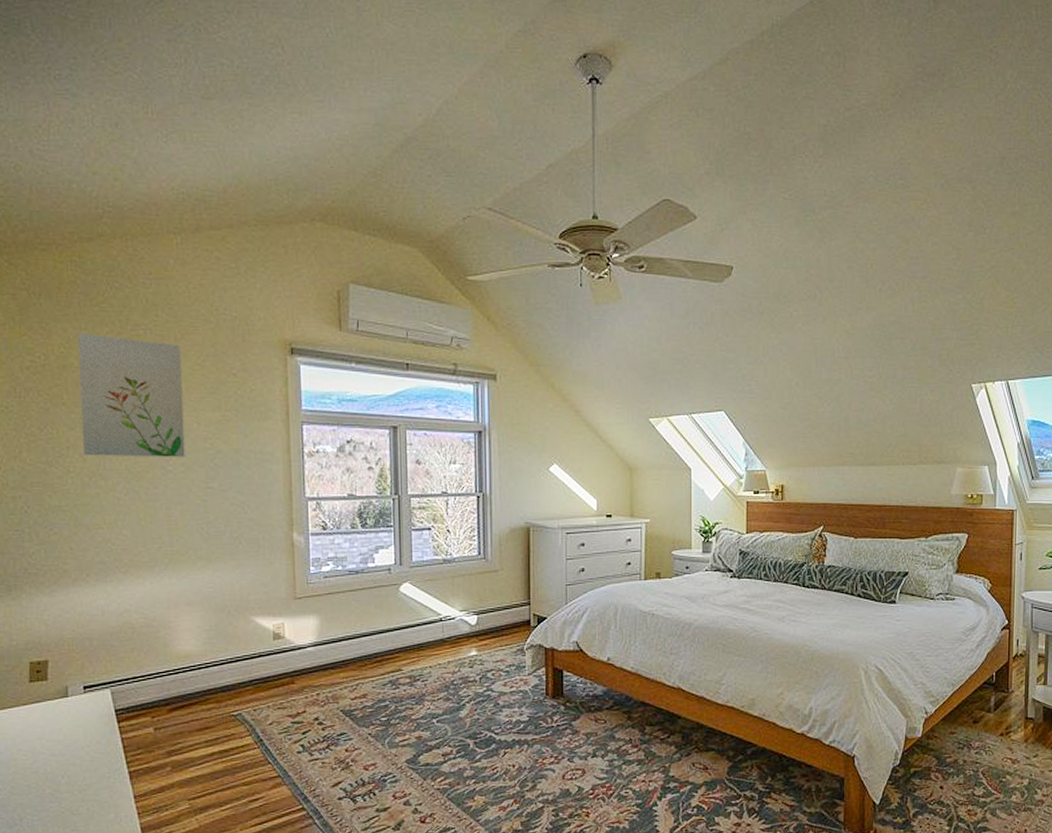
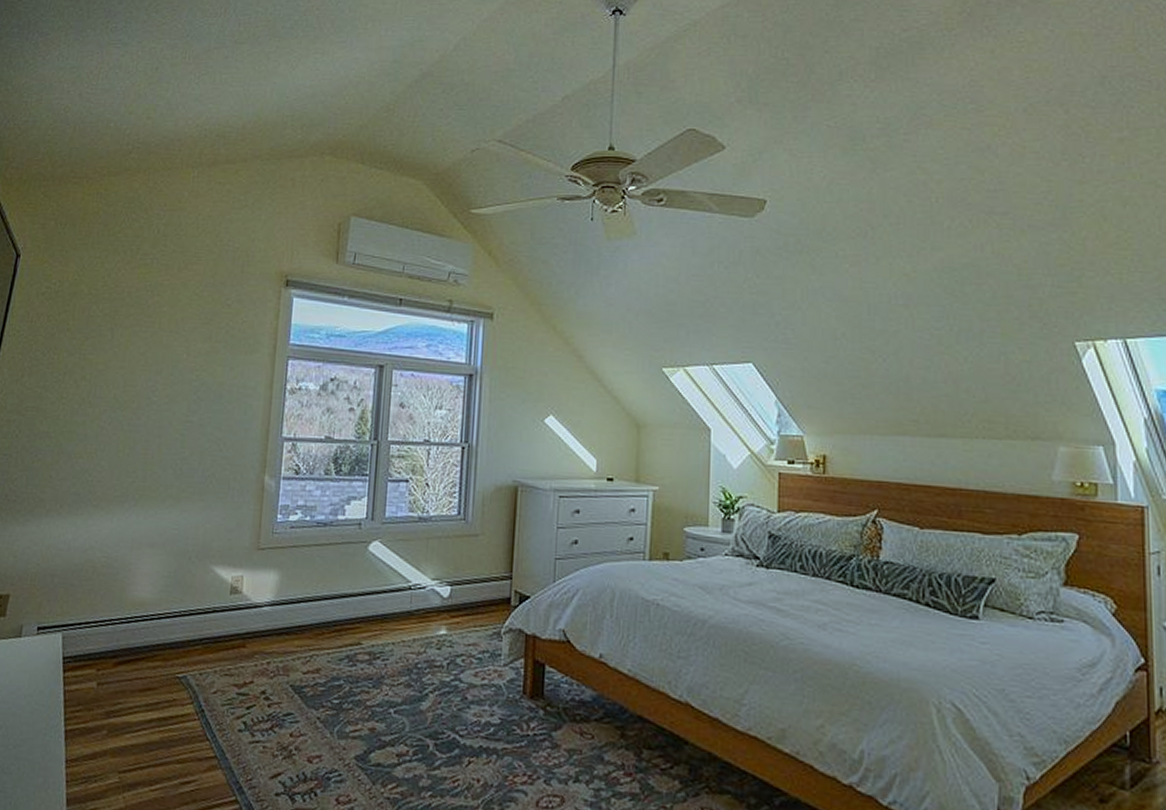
wall art: present [78,333,185,457] -> none [77,261,182,388]

